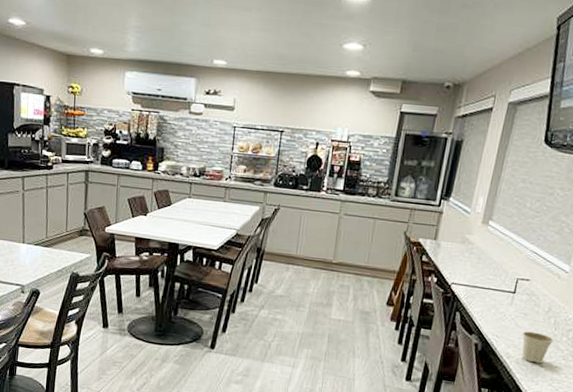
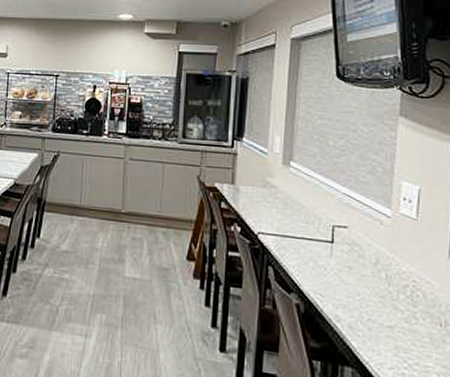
flower pot: present [522,331,554,364] -> none [350,288,389,328]

